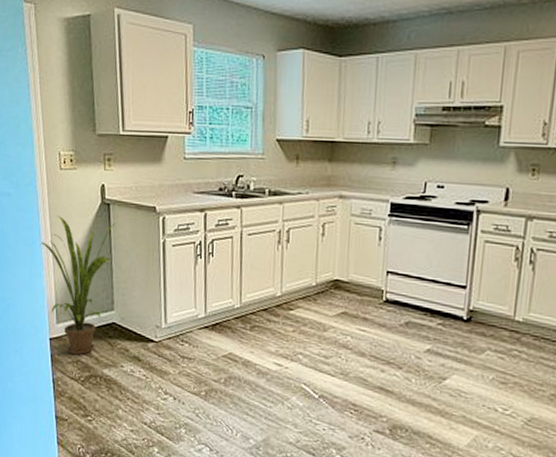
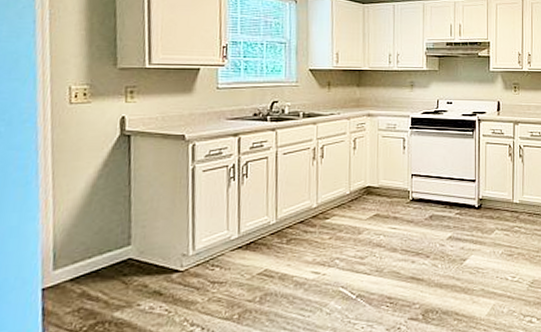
house plant: present [40,216,117,355] -> none [37,152,138,303]

